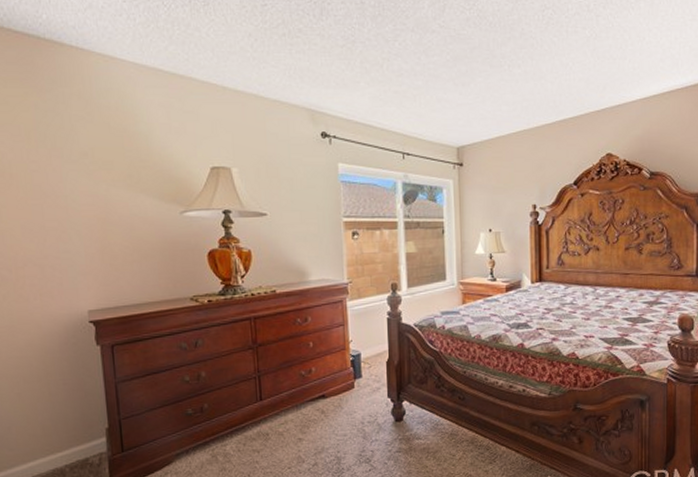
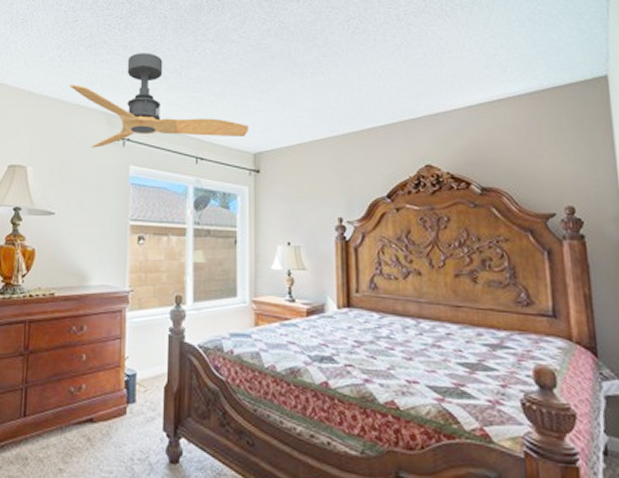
ceiling fan: none [266,43,452,146] -> present [69,53,249,148]

